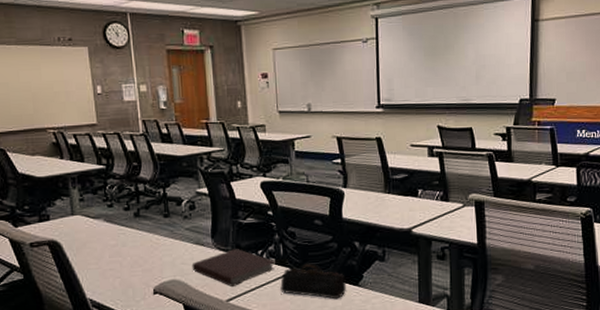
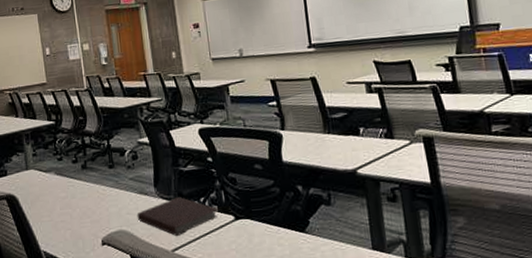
pencil case: present [280,263,347,300] -> none [224,209,294,248]

